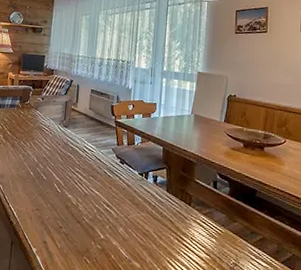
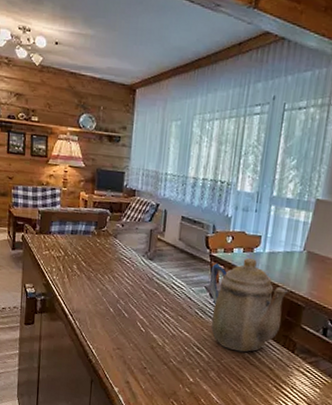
teapot: none [115,122,182,207] -> present [209,258,289,352]

